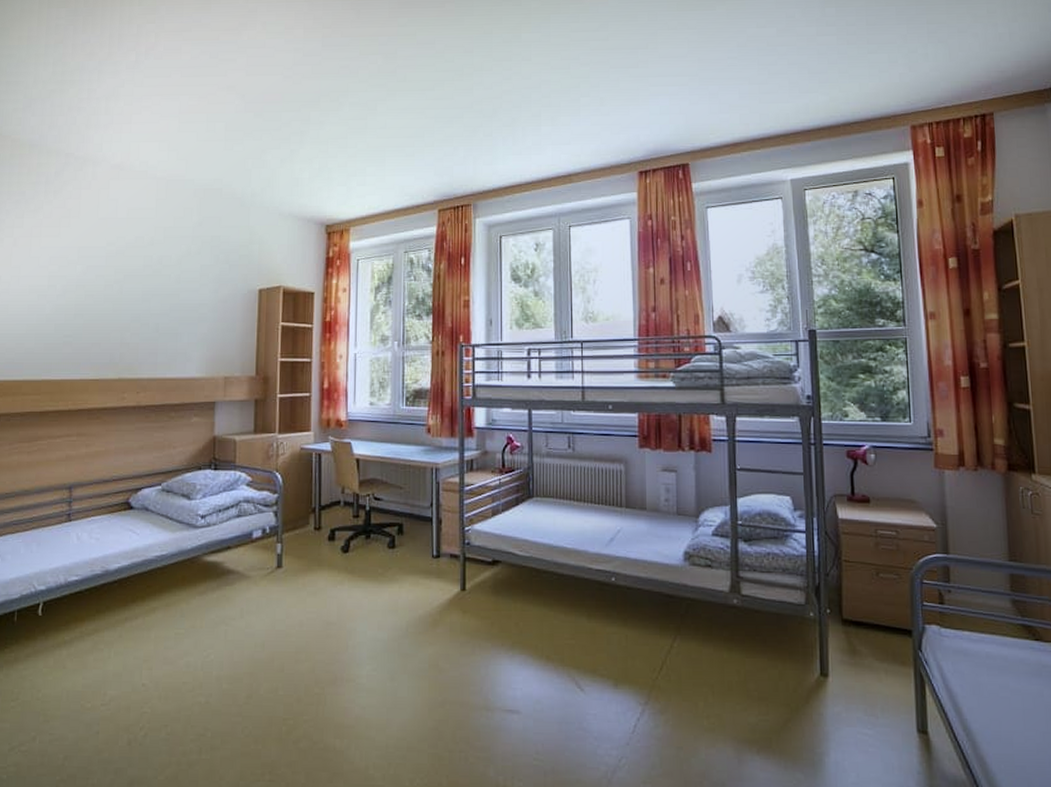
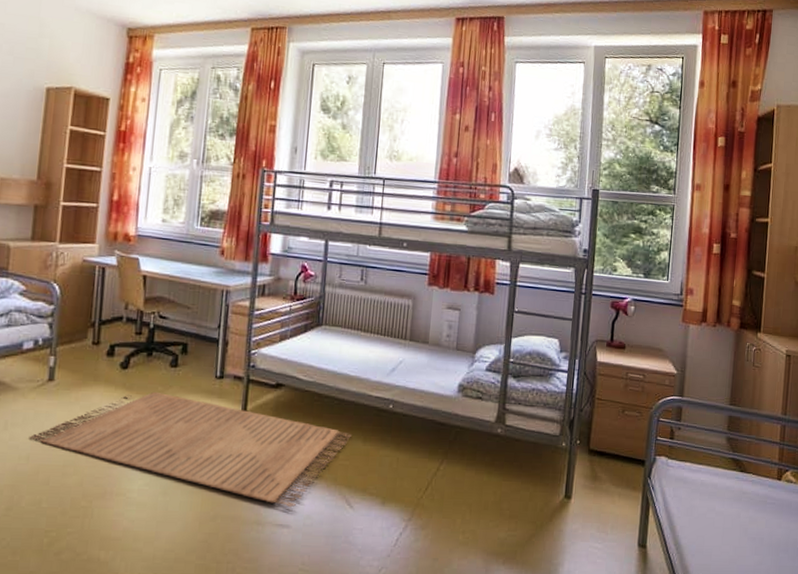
rug: none [263,574,576,692] -> present [29,391,353,508]

